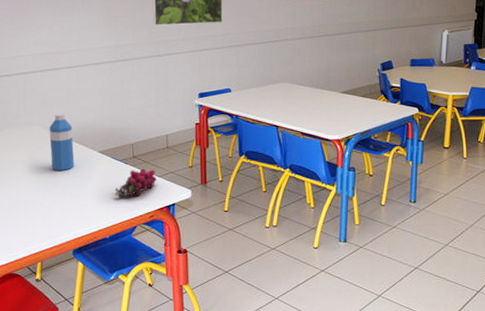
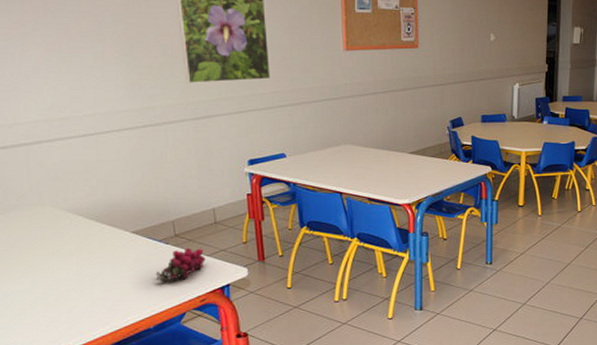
water bottle: present [49,113,74,170] -> none [66,190,102,257]

